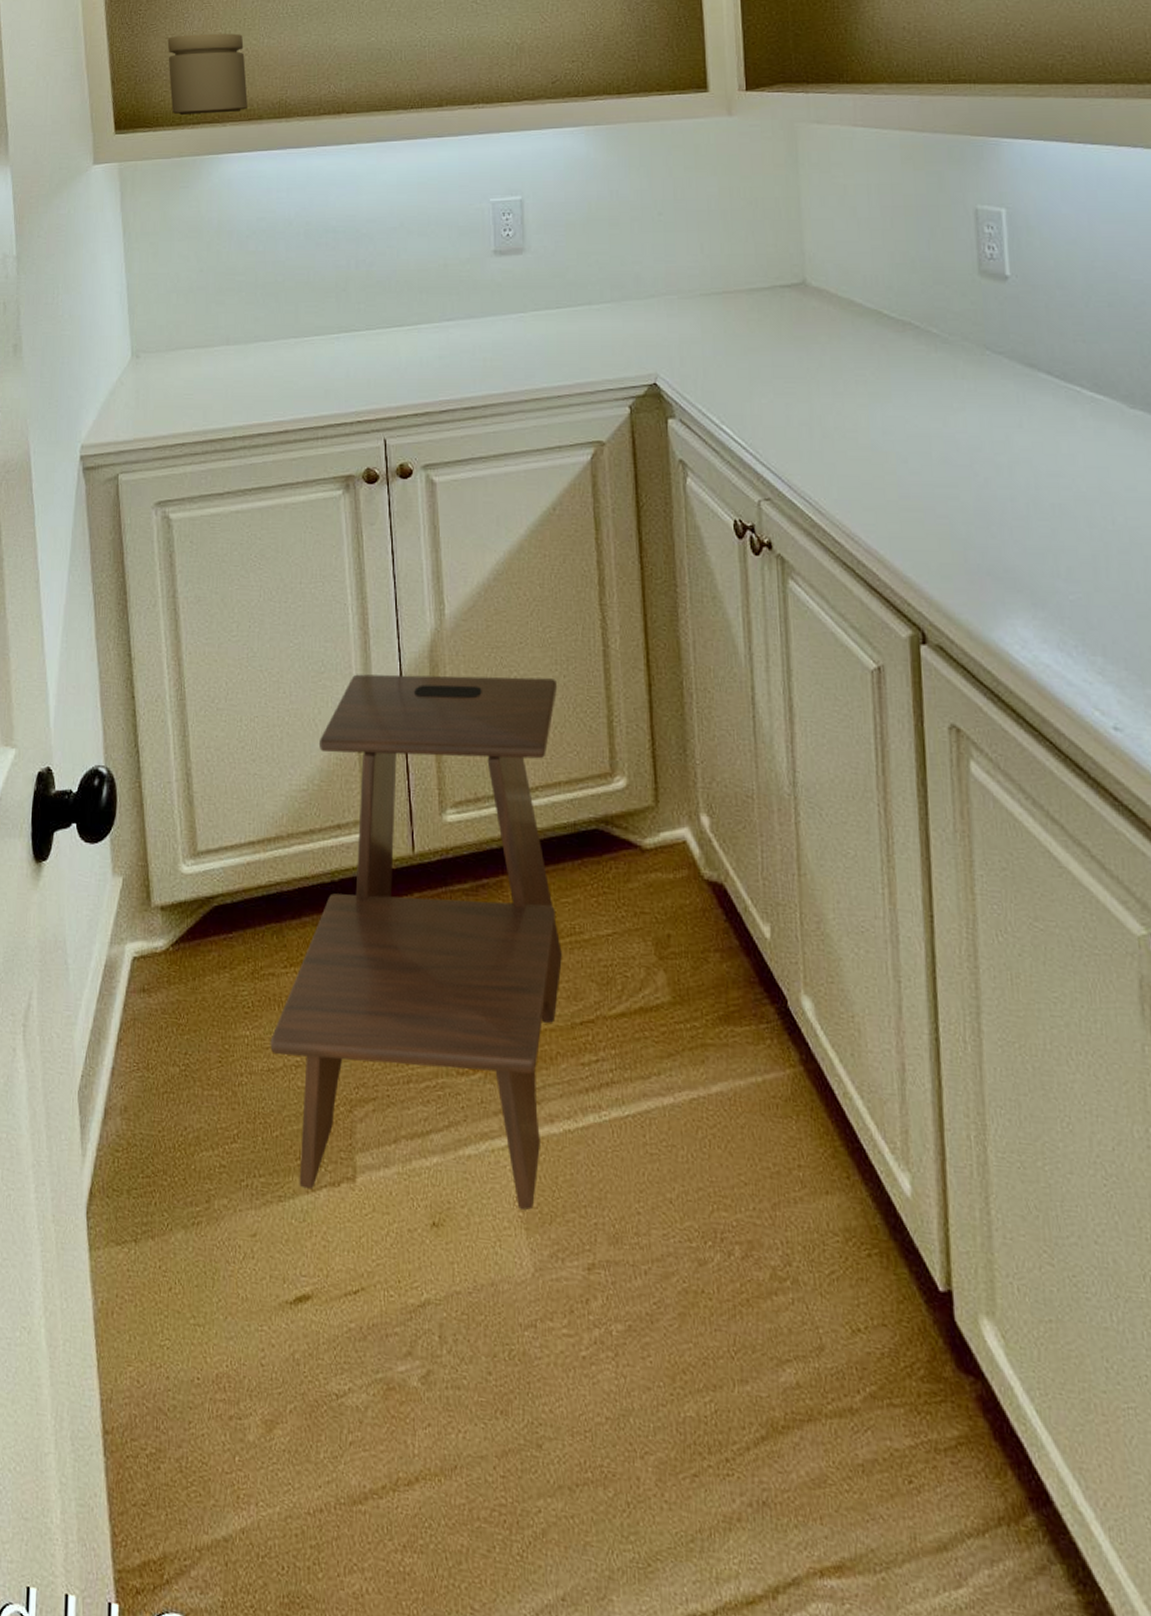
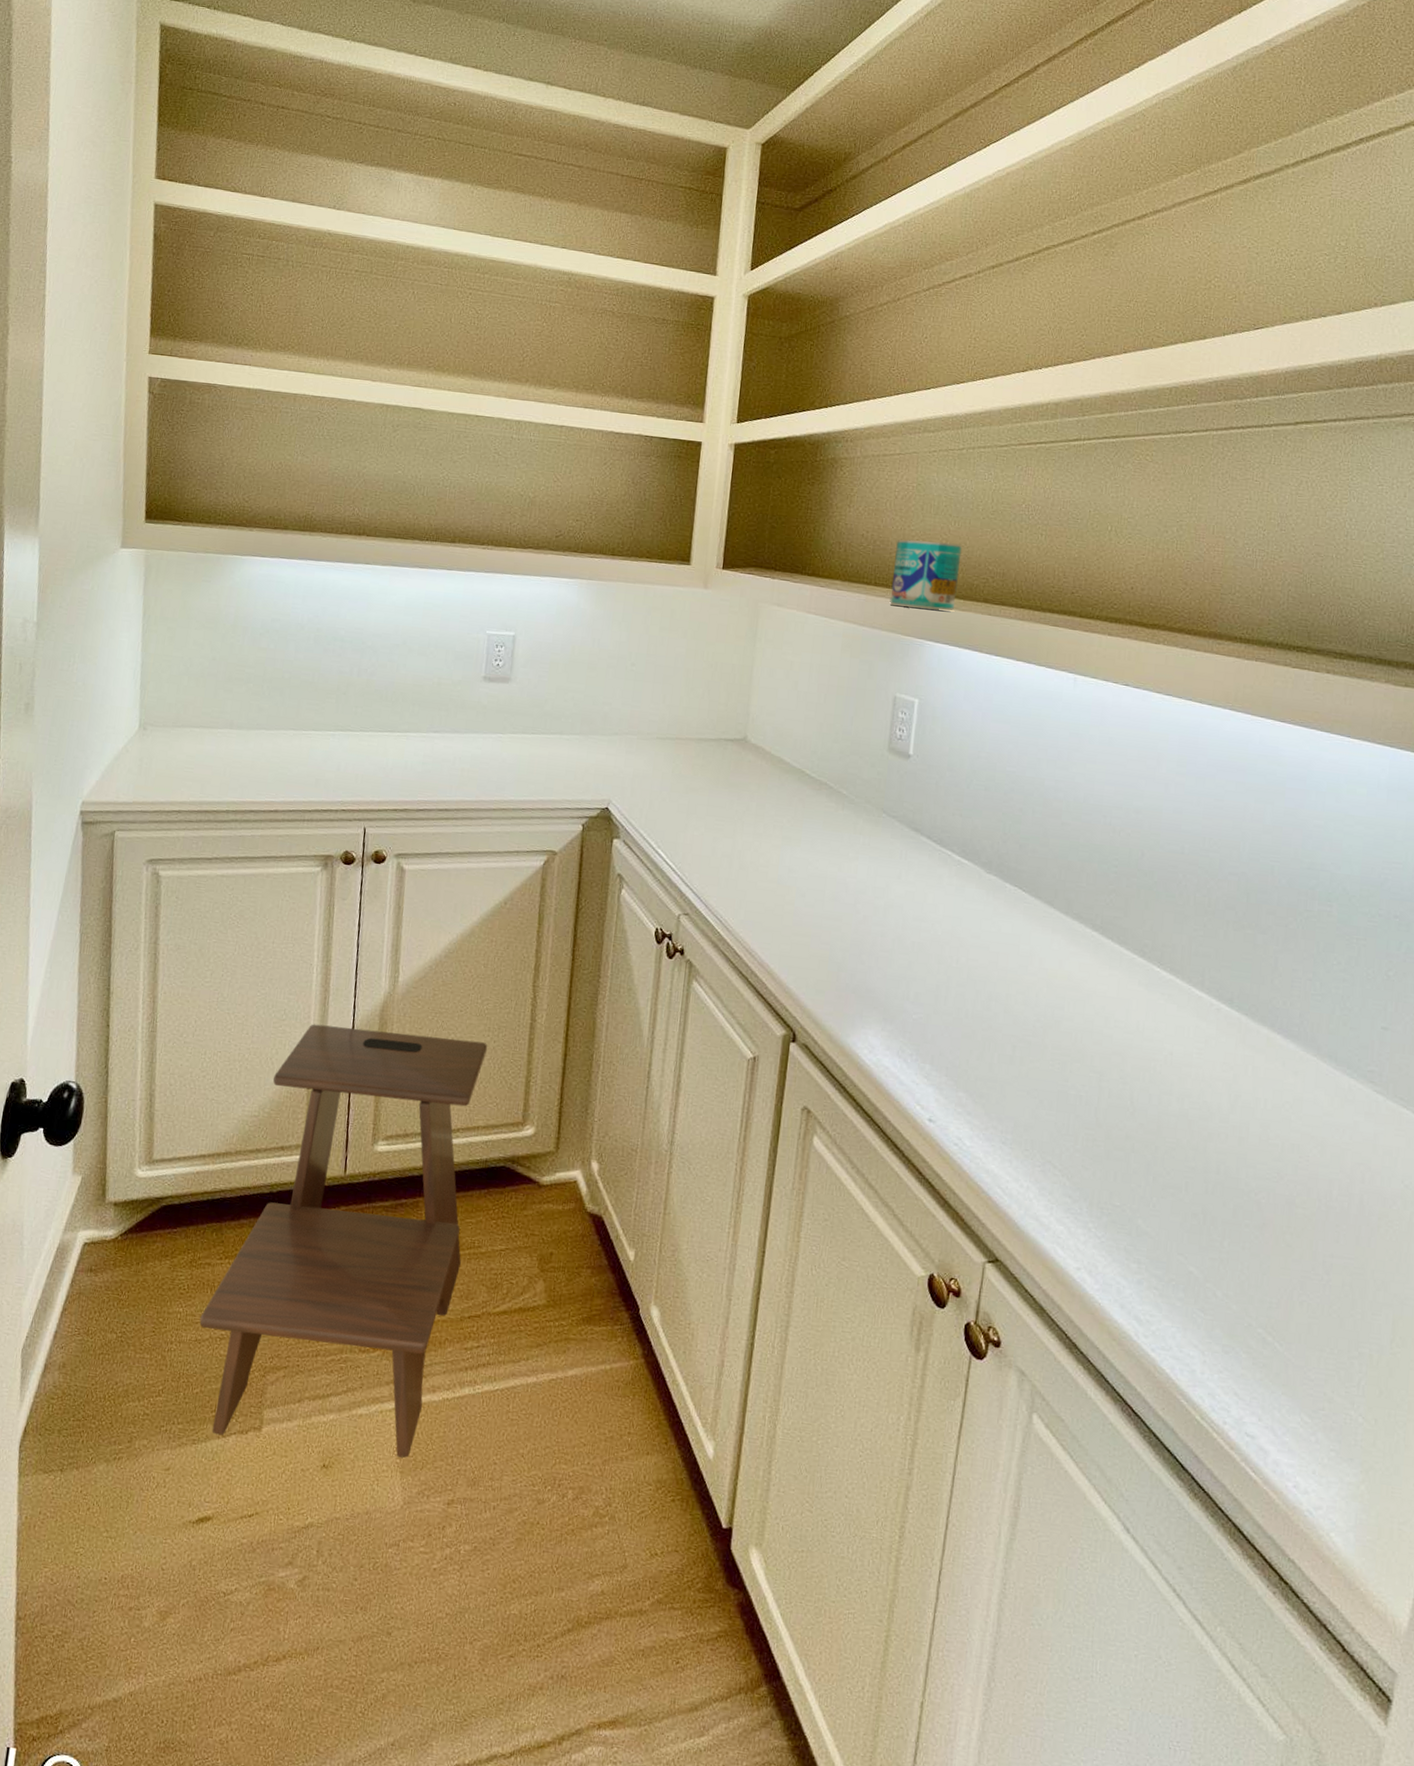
jar: present [167,33,248,115] -> none [202,440,278,519]
can: none [946,20,1030,102] -> present [889,539,962,611]

